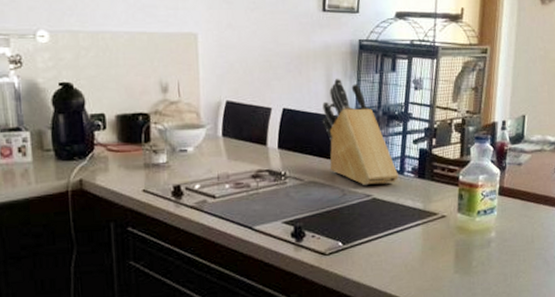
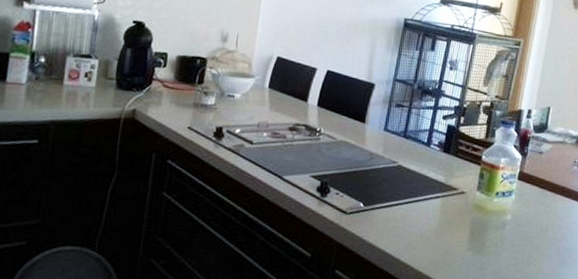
knife block: present [322,78,398,185] -> none [361,49,425,154]

